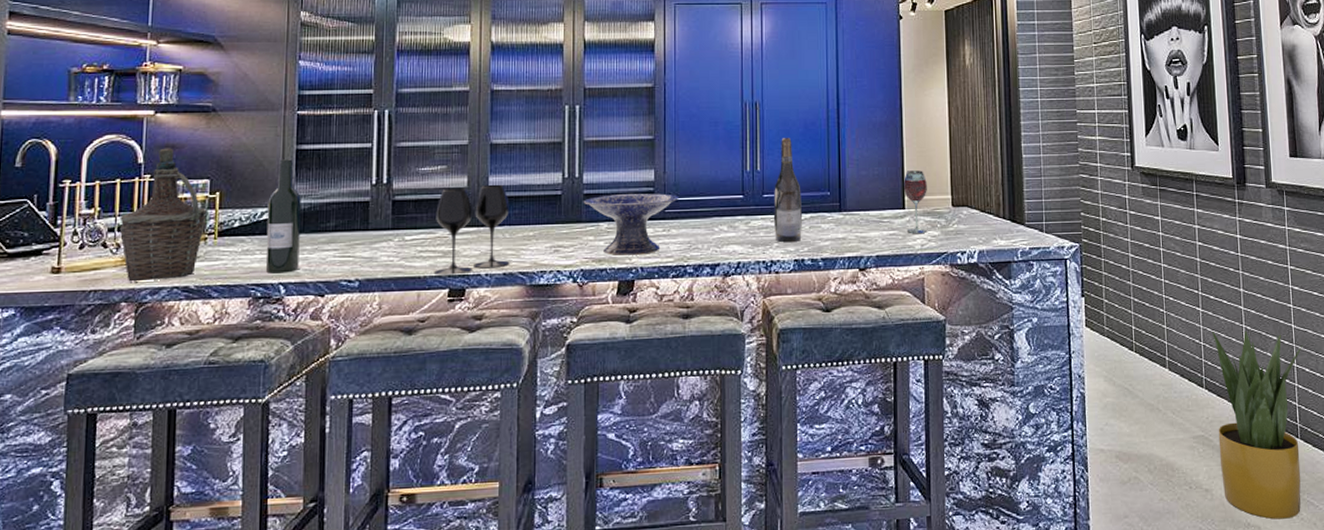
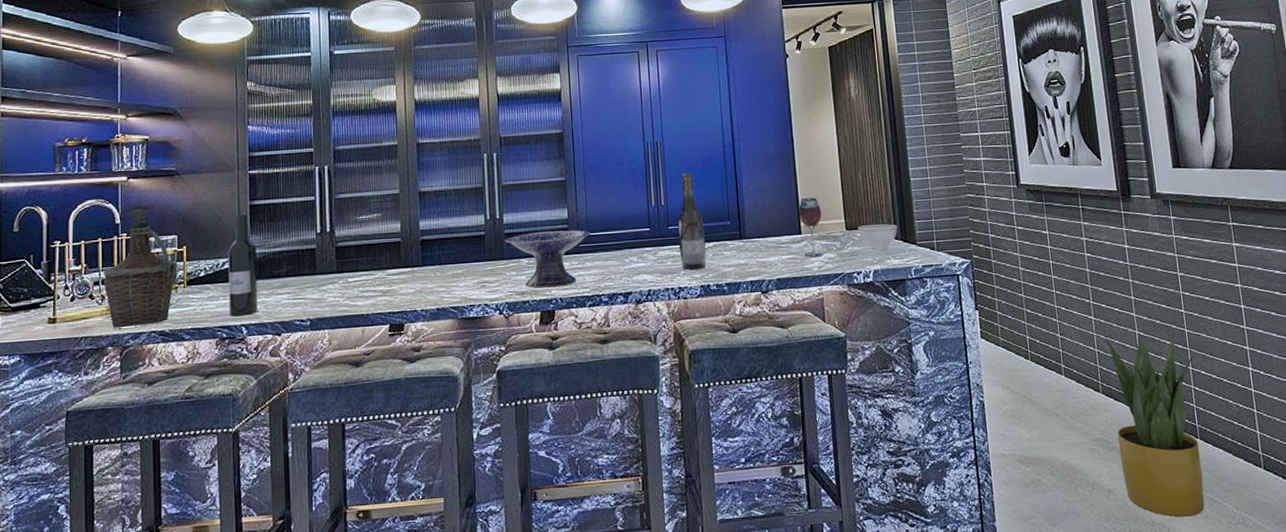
wine glass: present [435,184,510,275] -> none [374,228,442,313]
bowl: none [963,201,1006,230] -> present [857,224,898,251]

